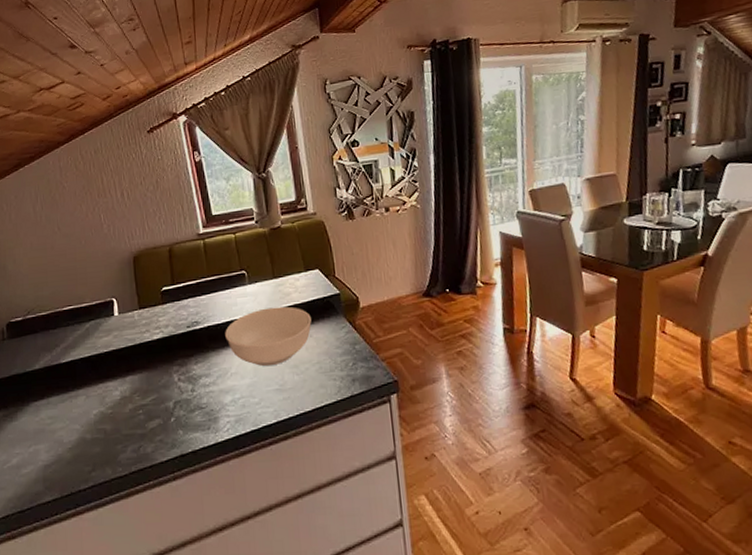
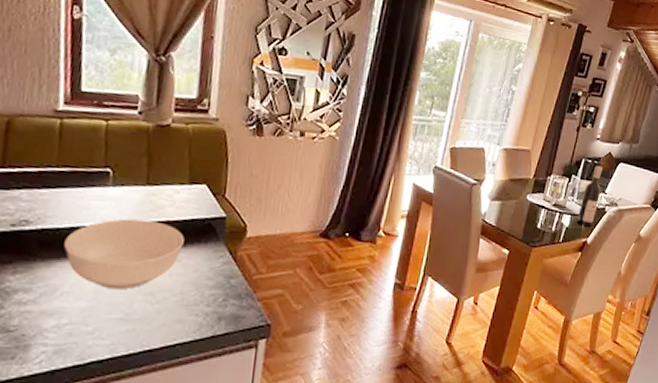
bottle: none [688,172,712,240] -> present [576,165,603,228]

